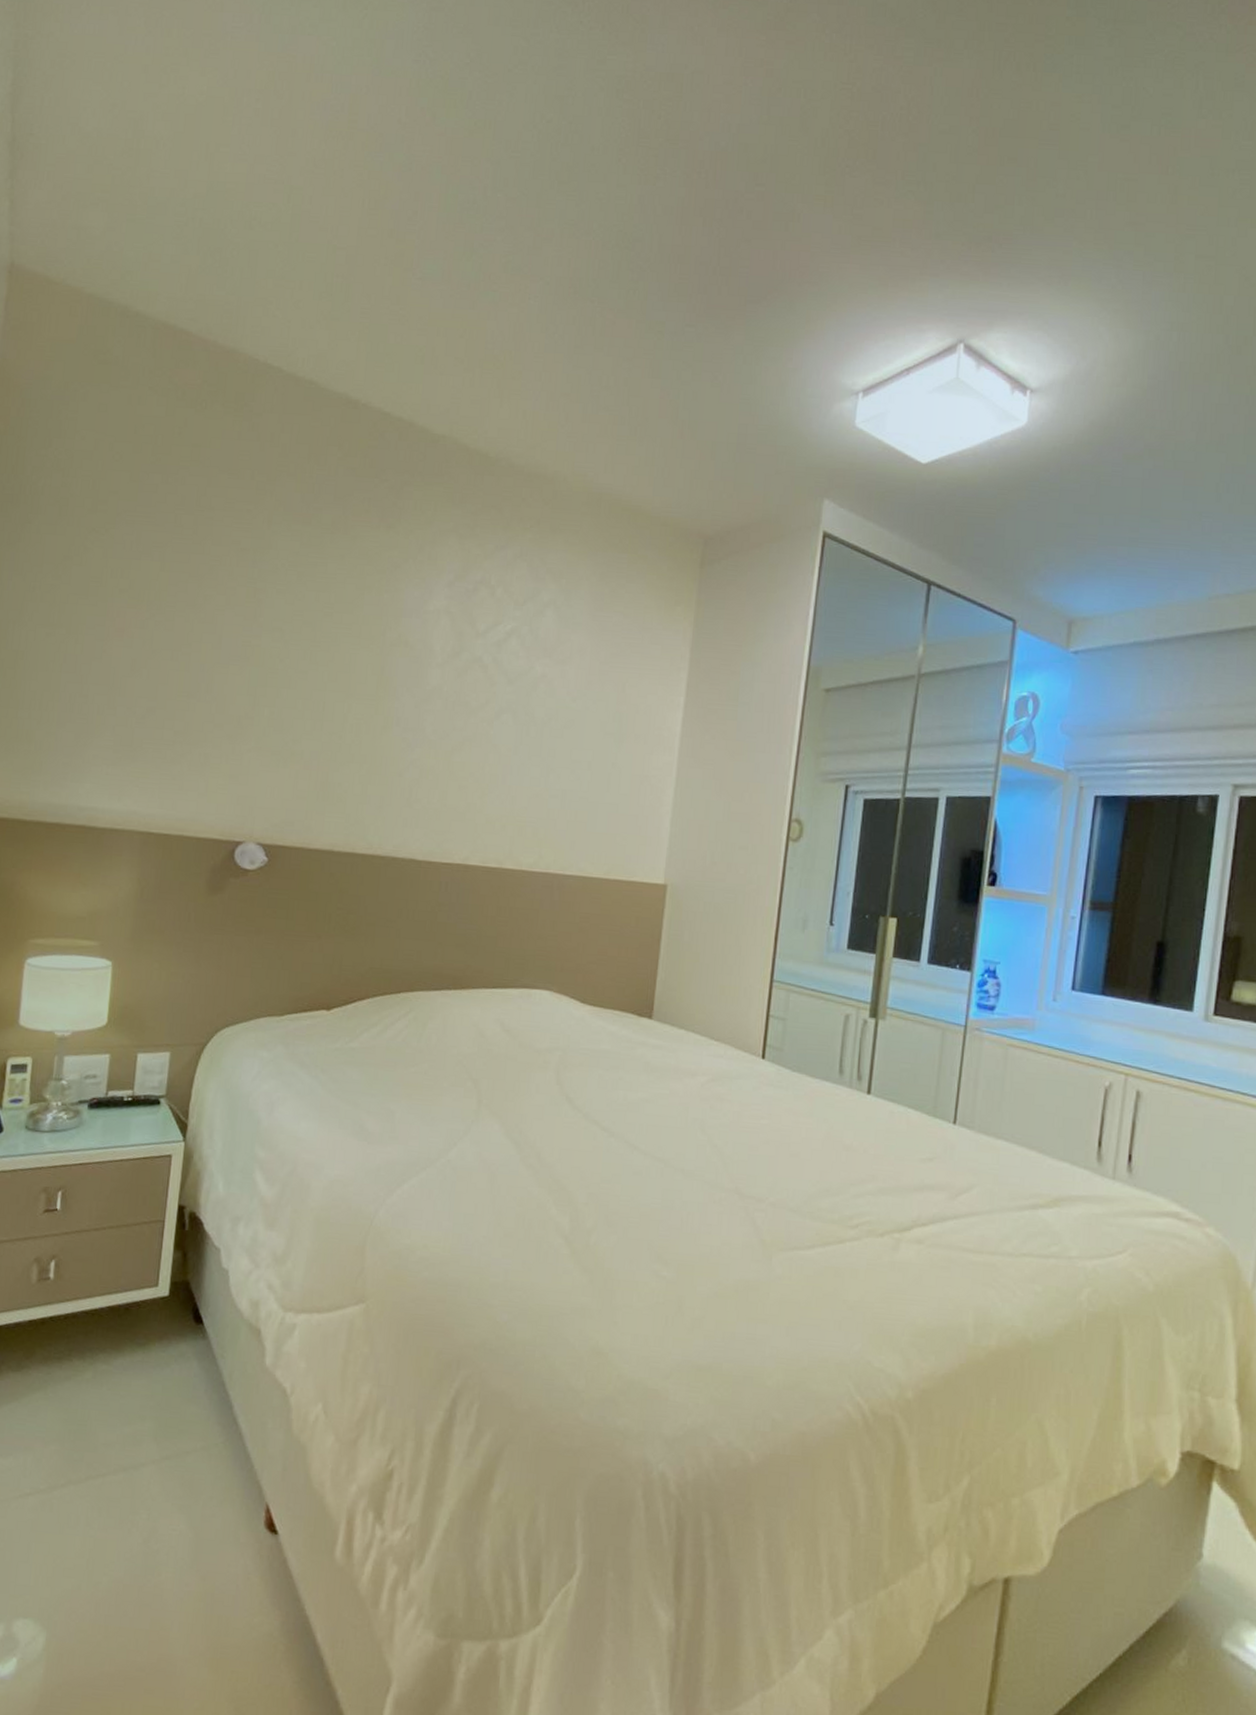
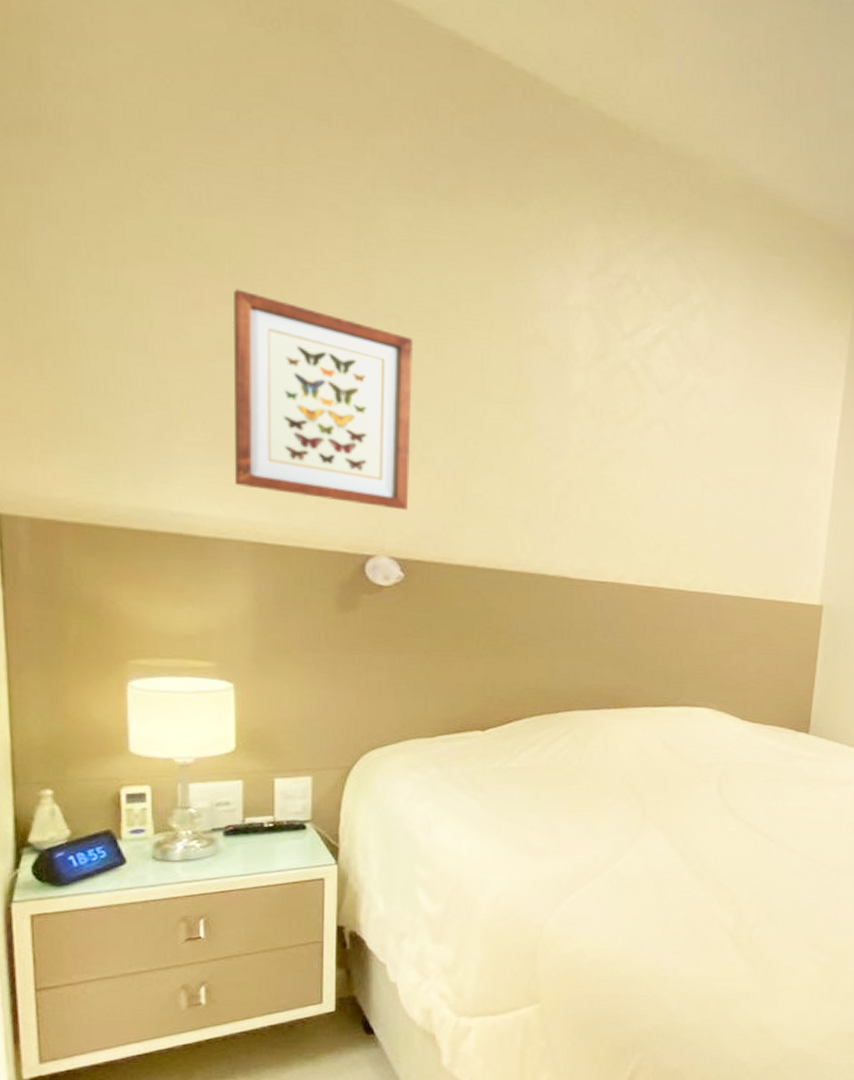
wall art: none [132,615,293,800] -> present [232,288,414,511]

